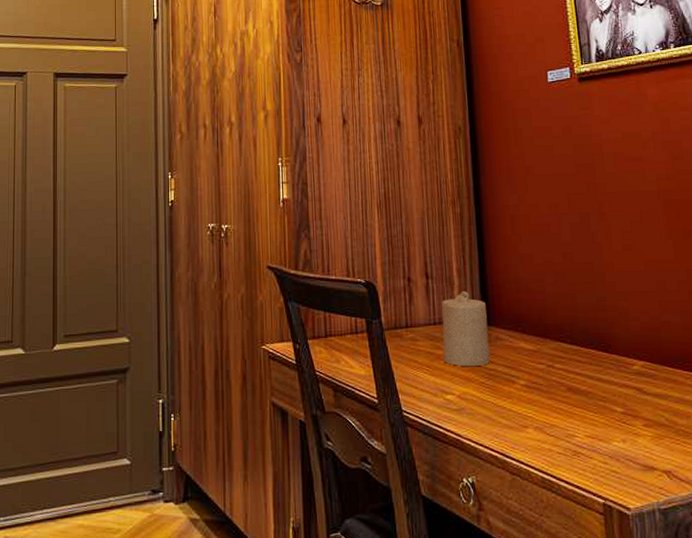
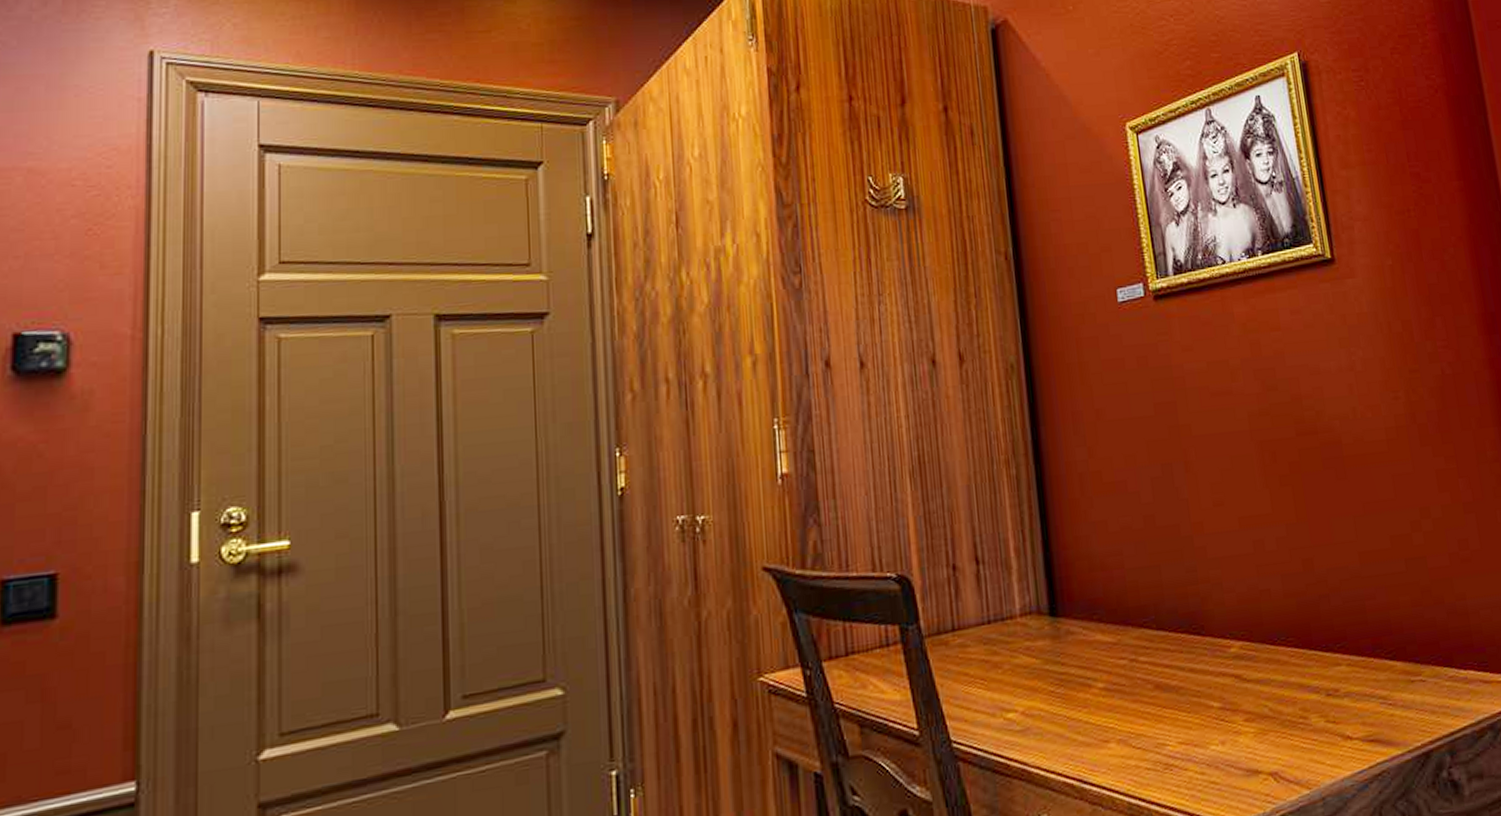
candle: present [441,291,491,367] -> none [996,576,1061,674]

